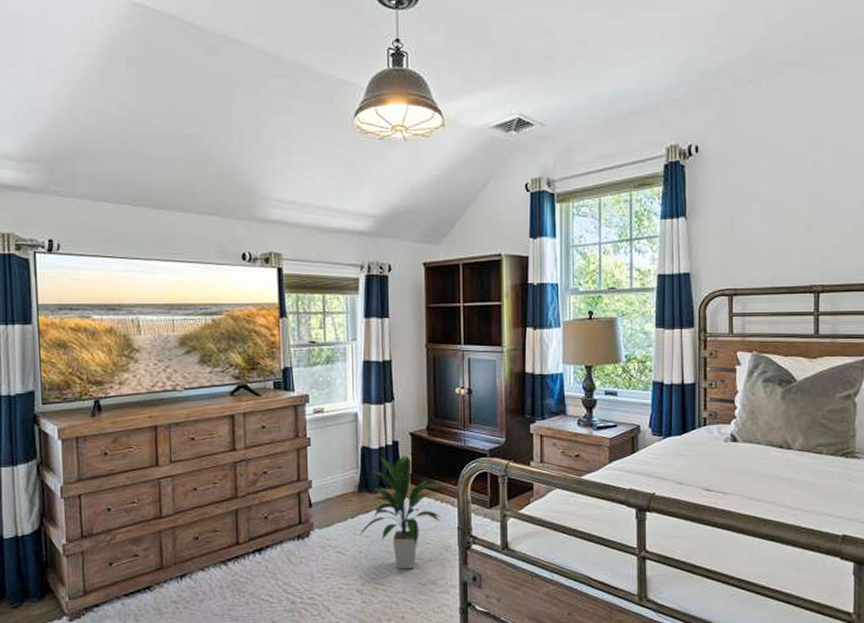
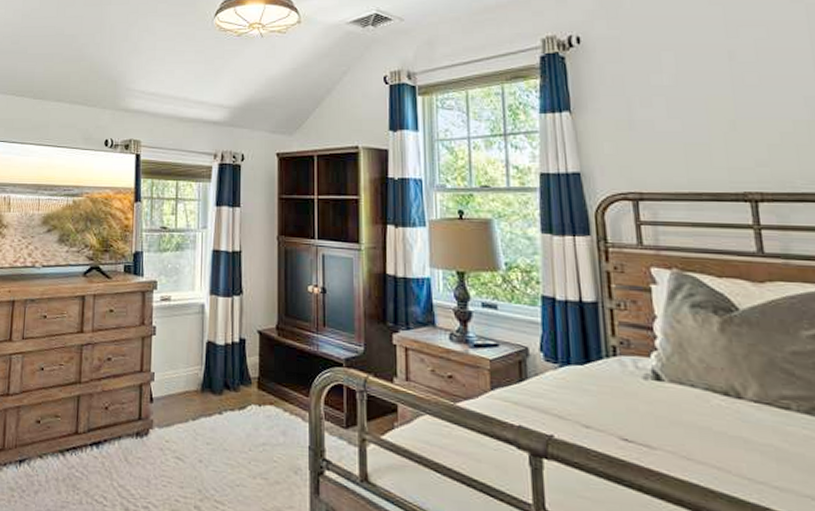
indoor plant: present [359,456,447,570] -> none [200,355,297,491]

